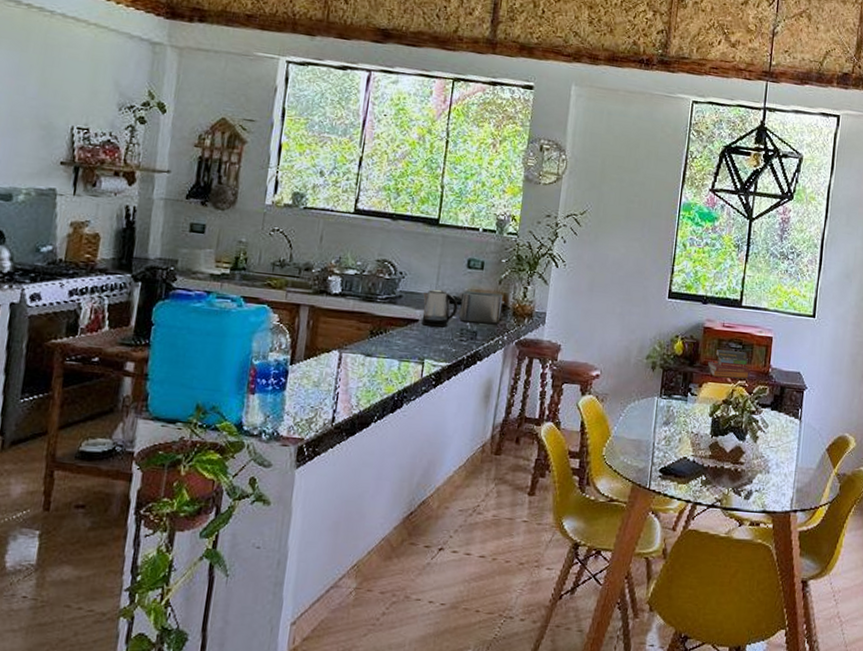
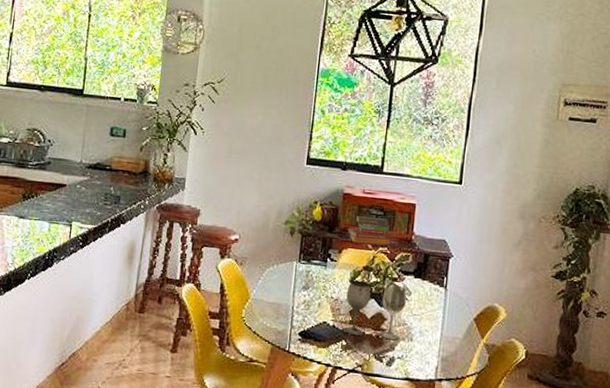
kettle: present [421,289,458,328] -> none [69,156,102,193]
toaster: present [459,290,504,325] -> none [103,157,145,190]
wineglass: none [702,414,764,474] -> present [343,280,407,341]

